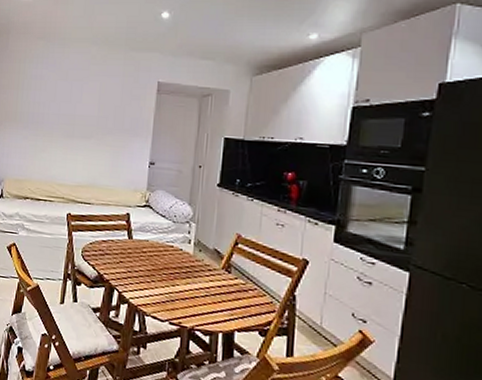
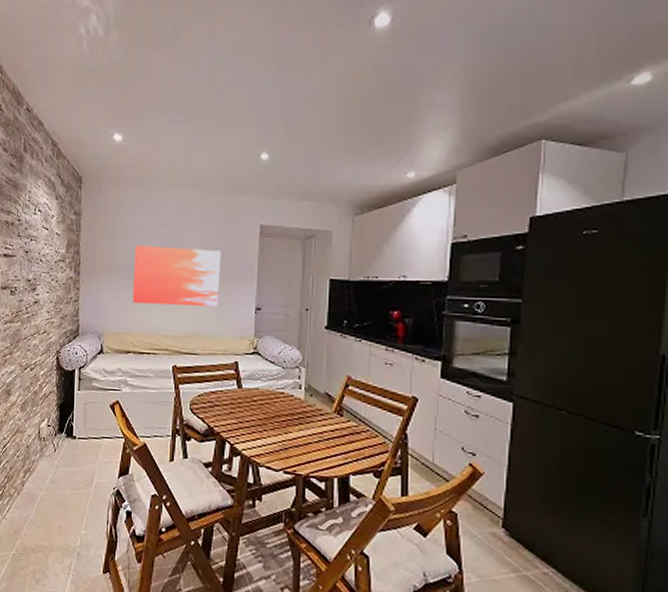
wall art: none [33,97,119,160] -> present [133,246,221,308]

